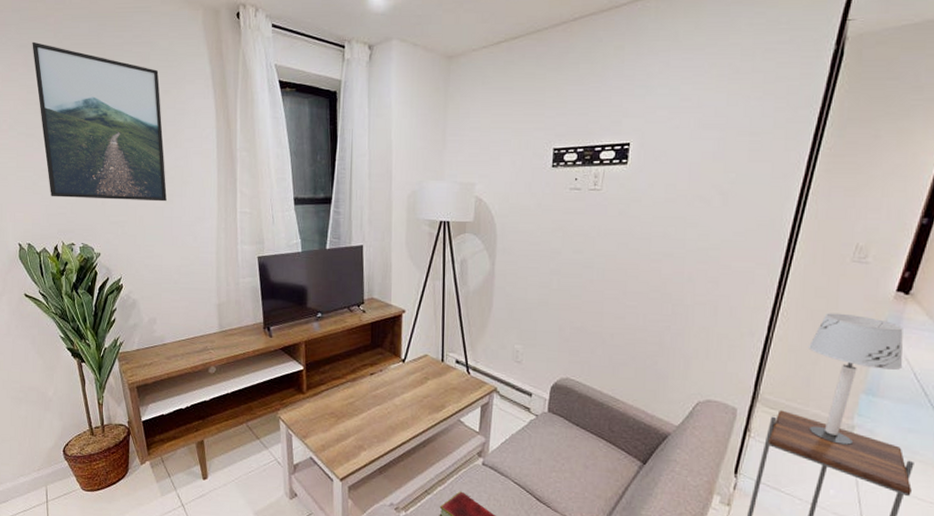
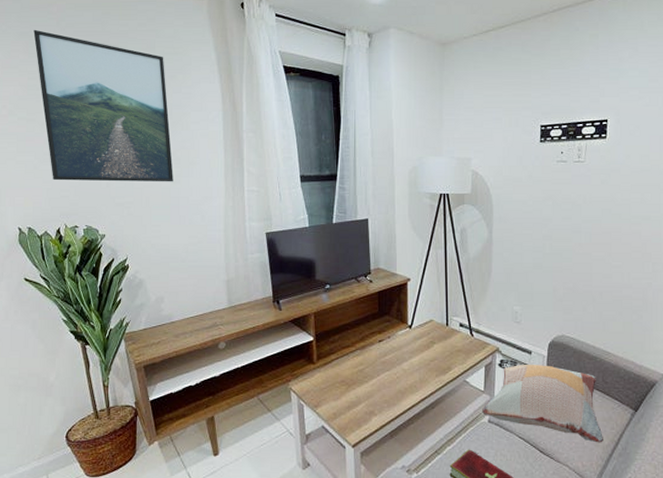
decorative pillow: none [476,399,606,495] -> present [482,358,603,443]

